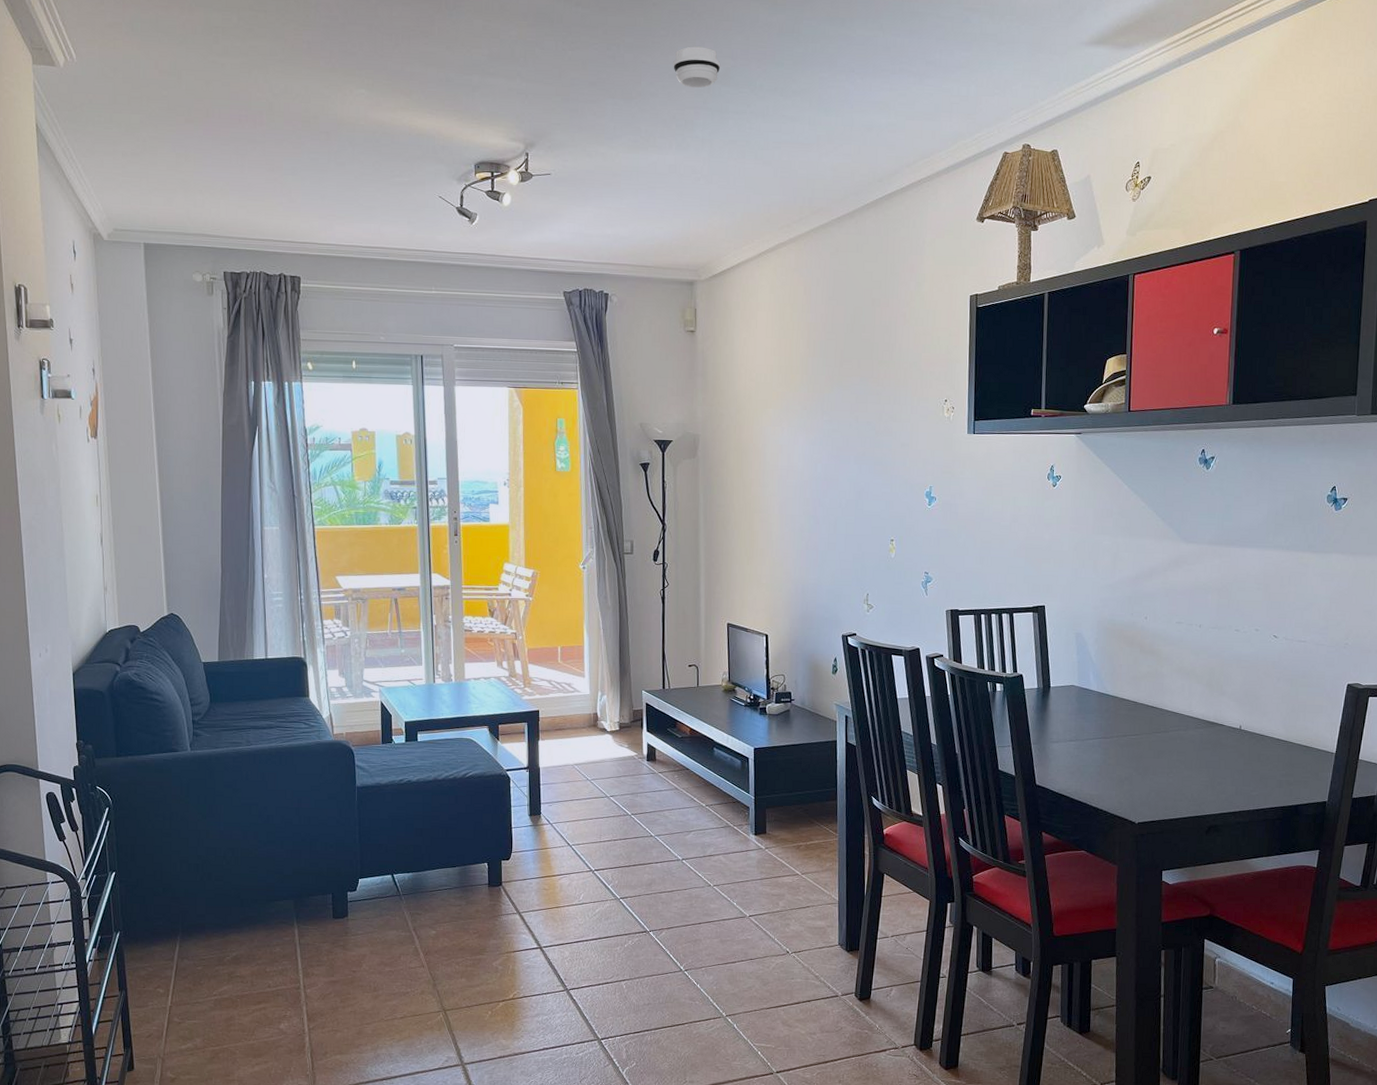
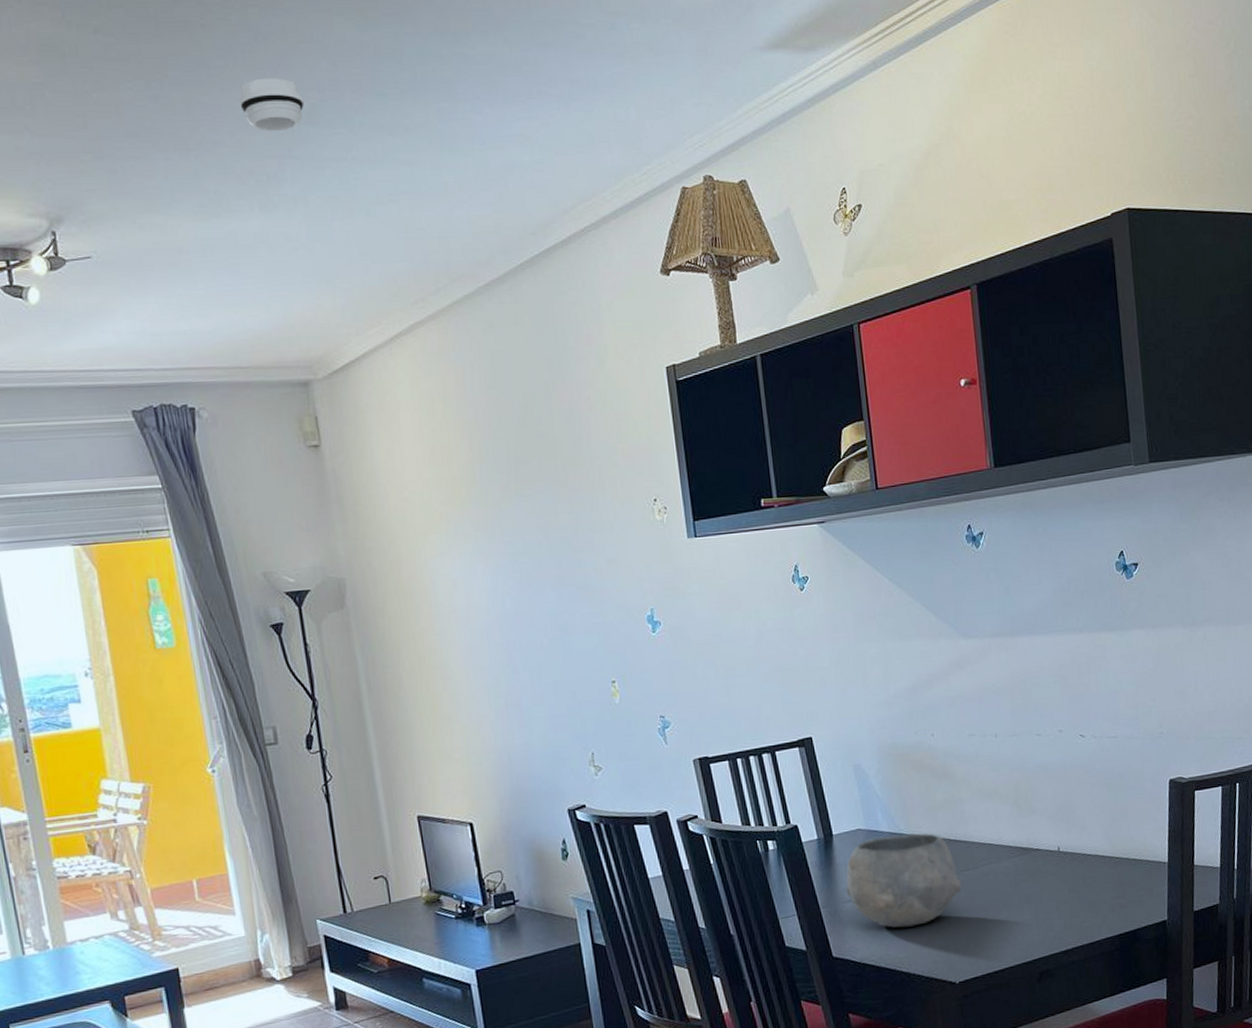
bowl: none [1055,694,1152,771] -> present [846,833,962,928]

